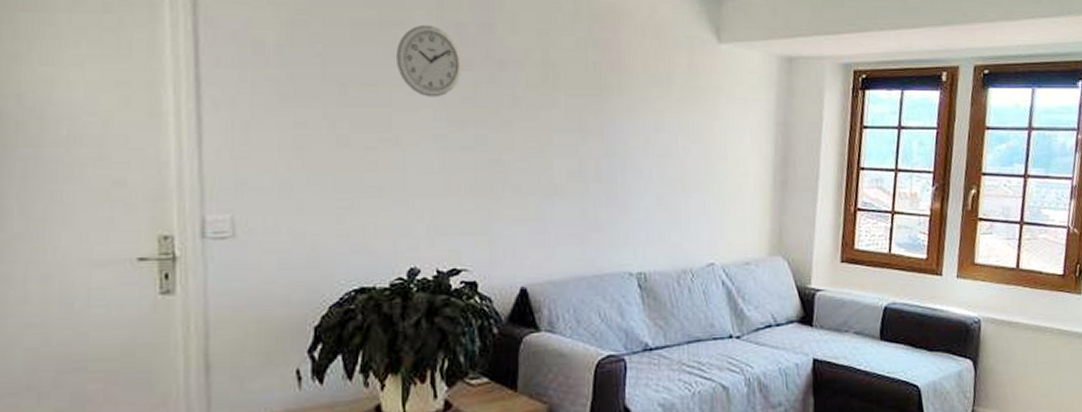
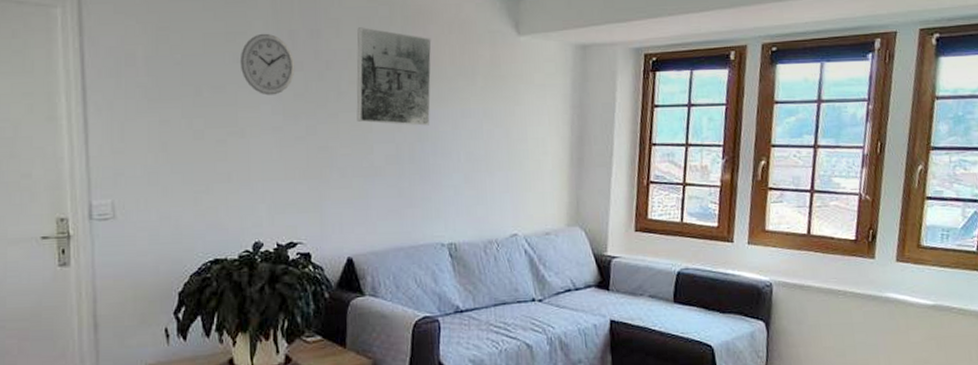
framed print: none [534,24,622,139] -> present [356,27,432,126]

